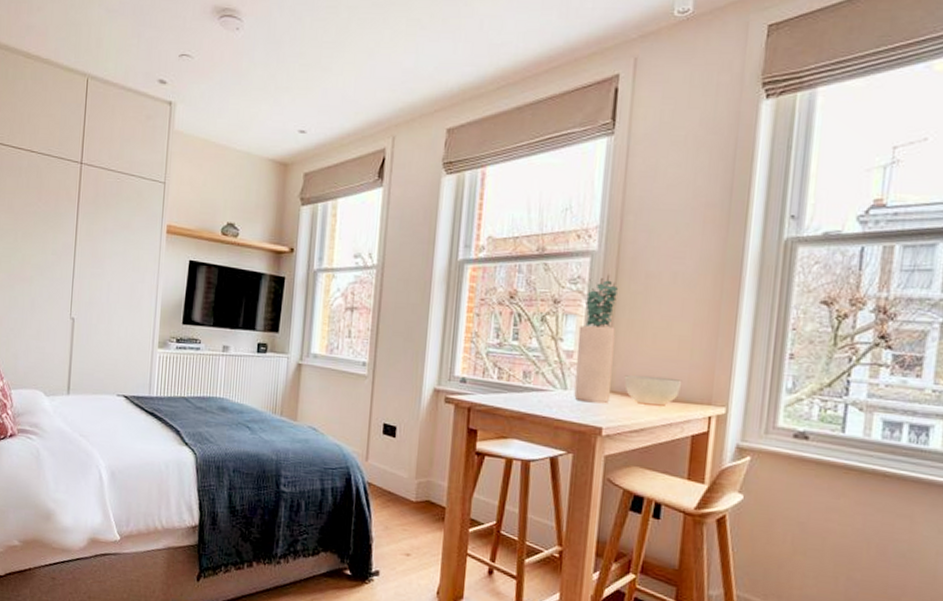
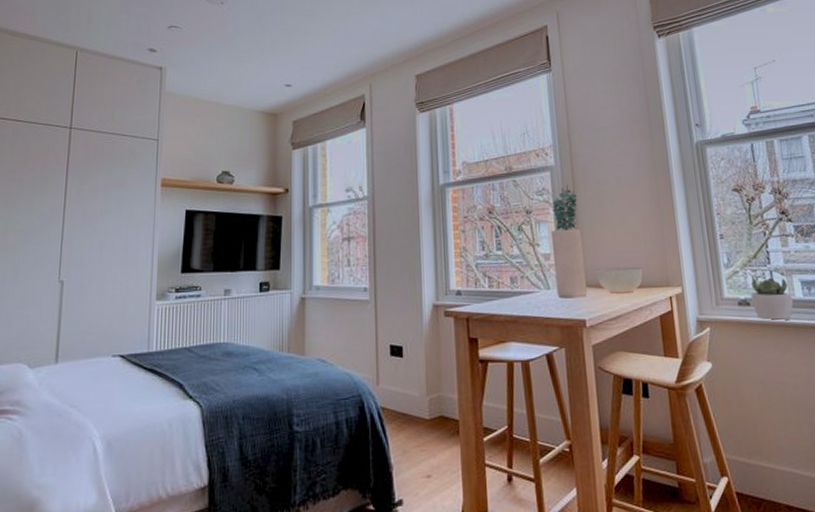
succulent plant: none [811,409,867,463] -> present [751,278,793,321]

